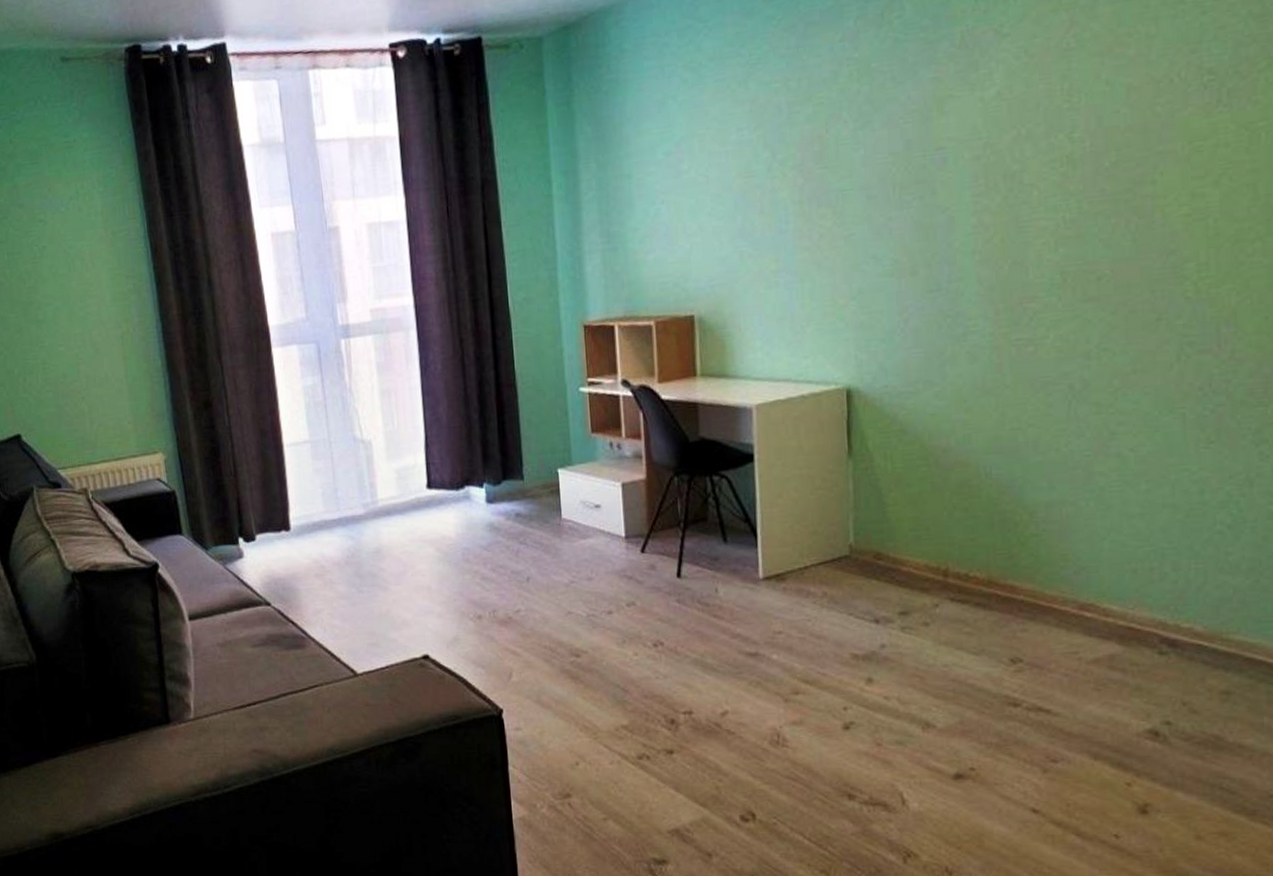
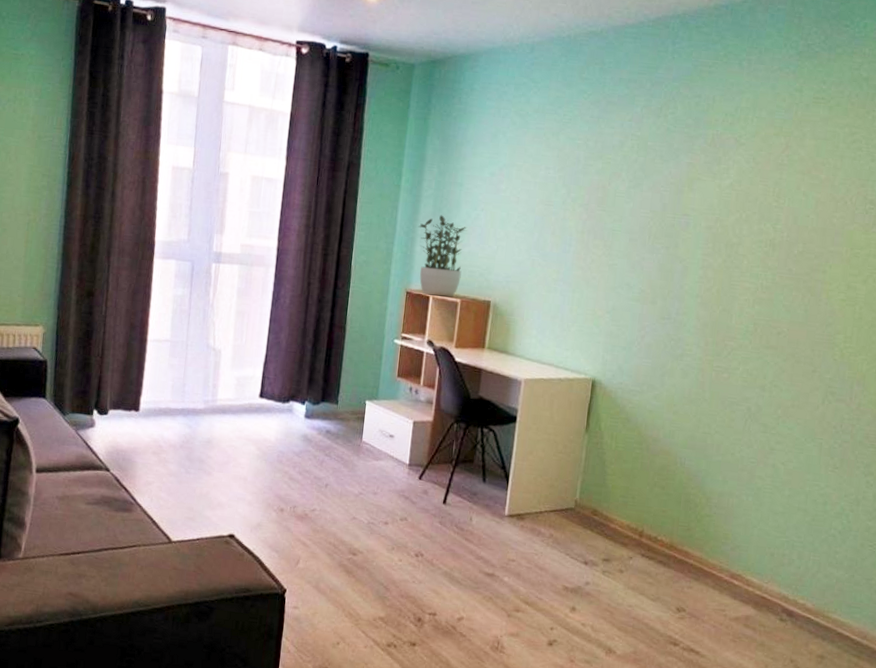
potted plant: none [583,220,650,324] -> present [418,215,467,297]

